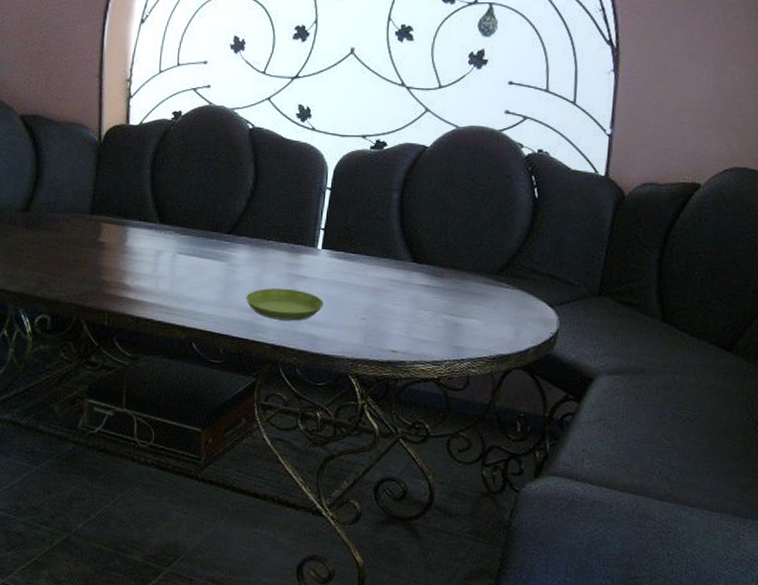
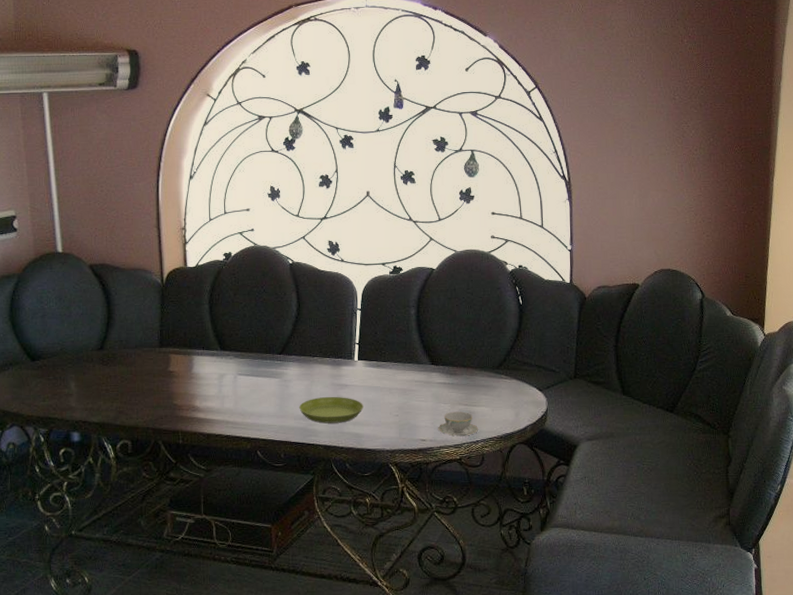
teacup: none [414,321,465,352] -> present [438,411,478,436]

